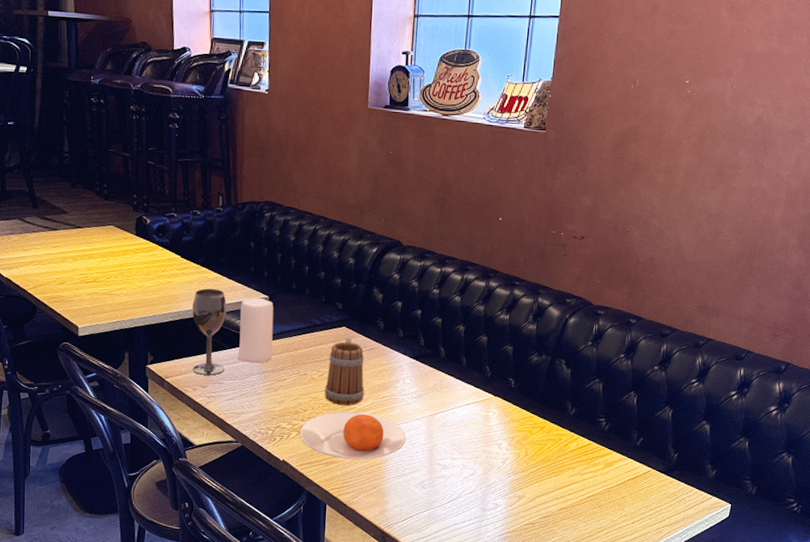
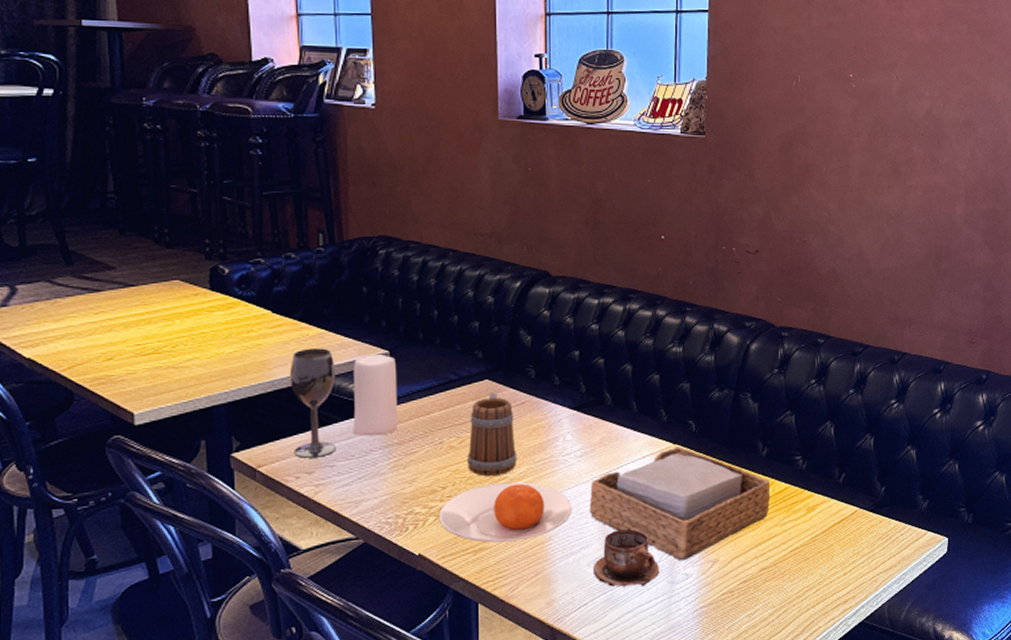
napkin holder: none [419,399,575,492] -> present [589,446,771,560]
cup: none [419,461,475,510] -> present [594,529,660,587]

